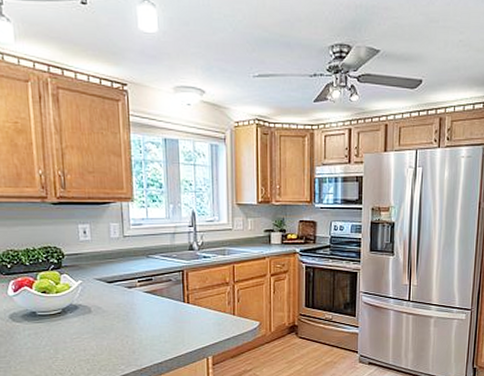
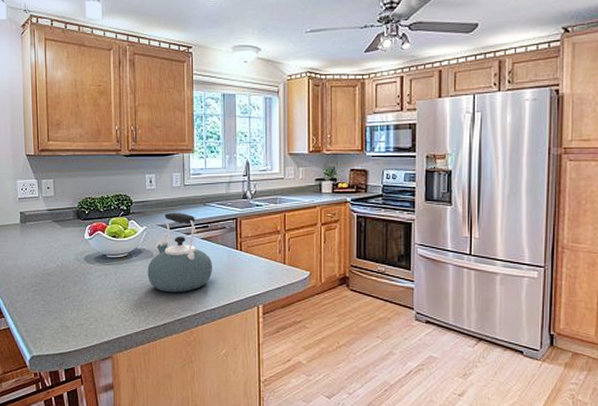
kettle: none [85,265,159,349] -> present [147,212,213,293]

